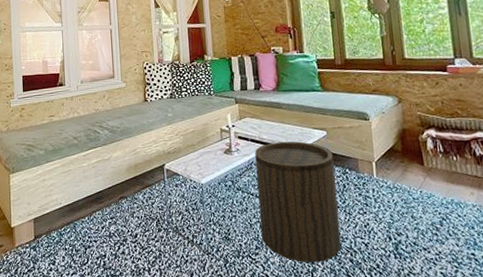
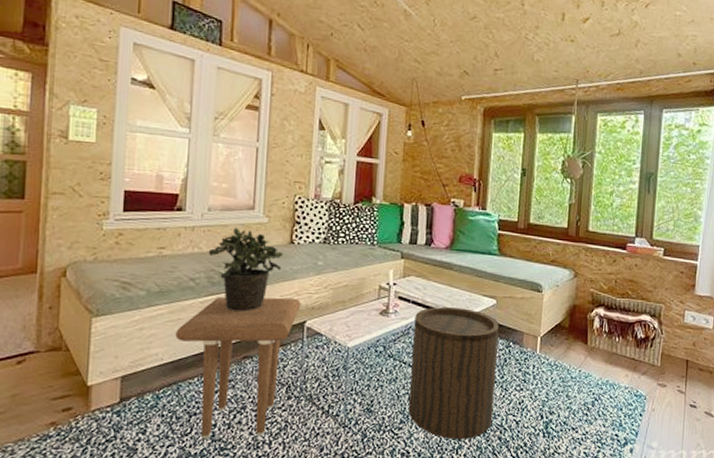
side table: none [68,145,160,268] -> present [175,297,302,440]
potted plant: none [84,94,141,161] -> present [208,228,283,312]

